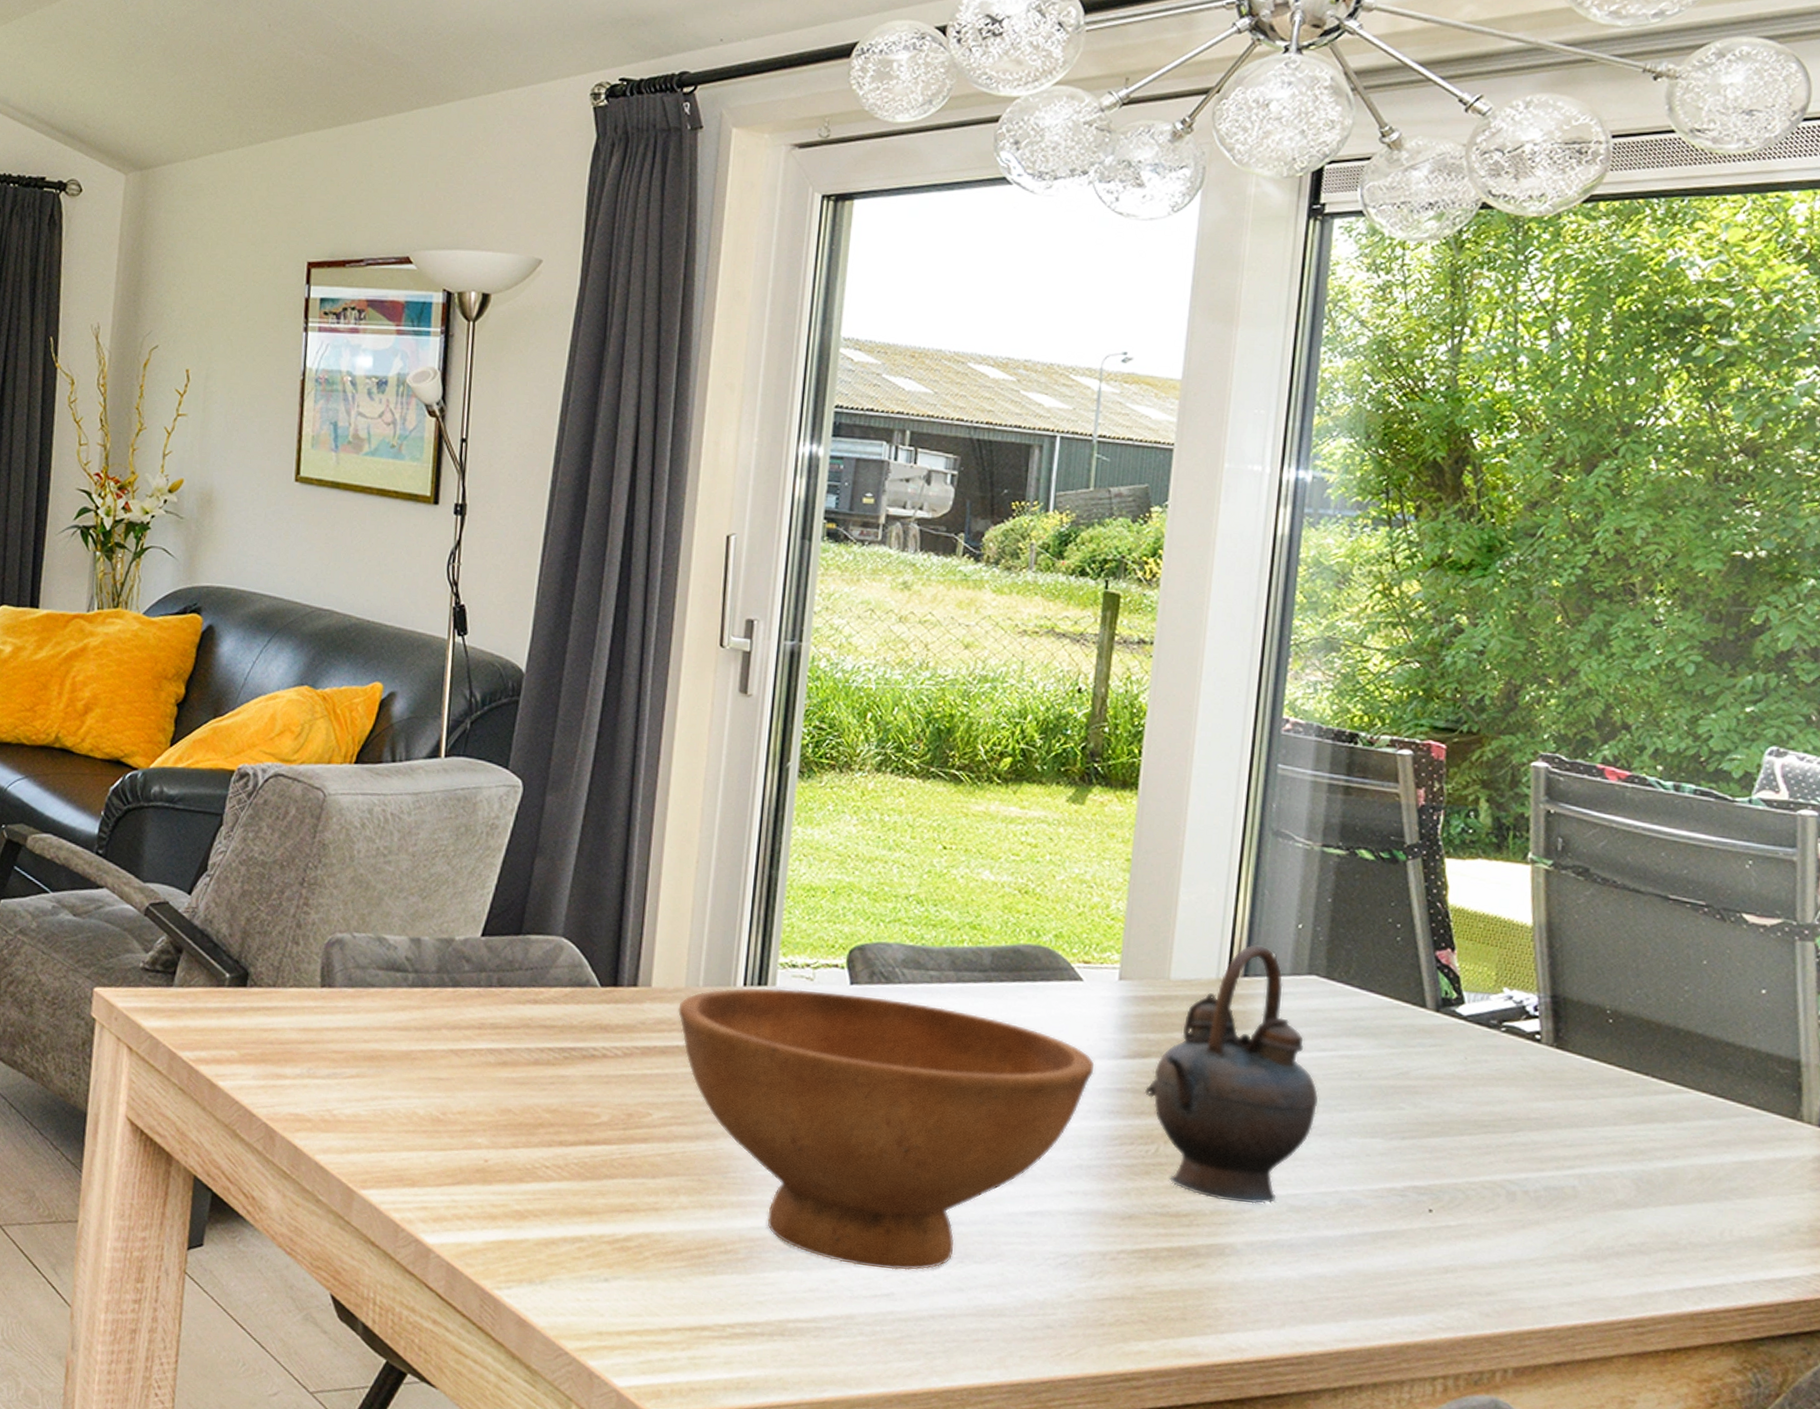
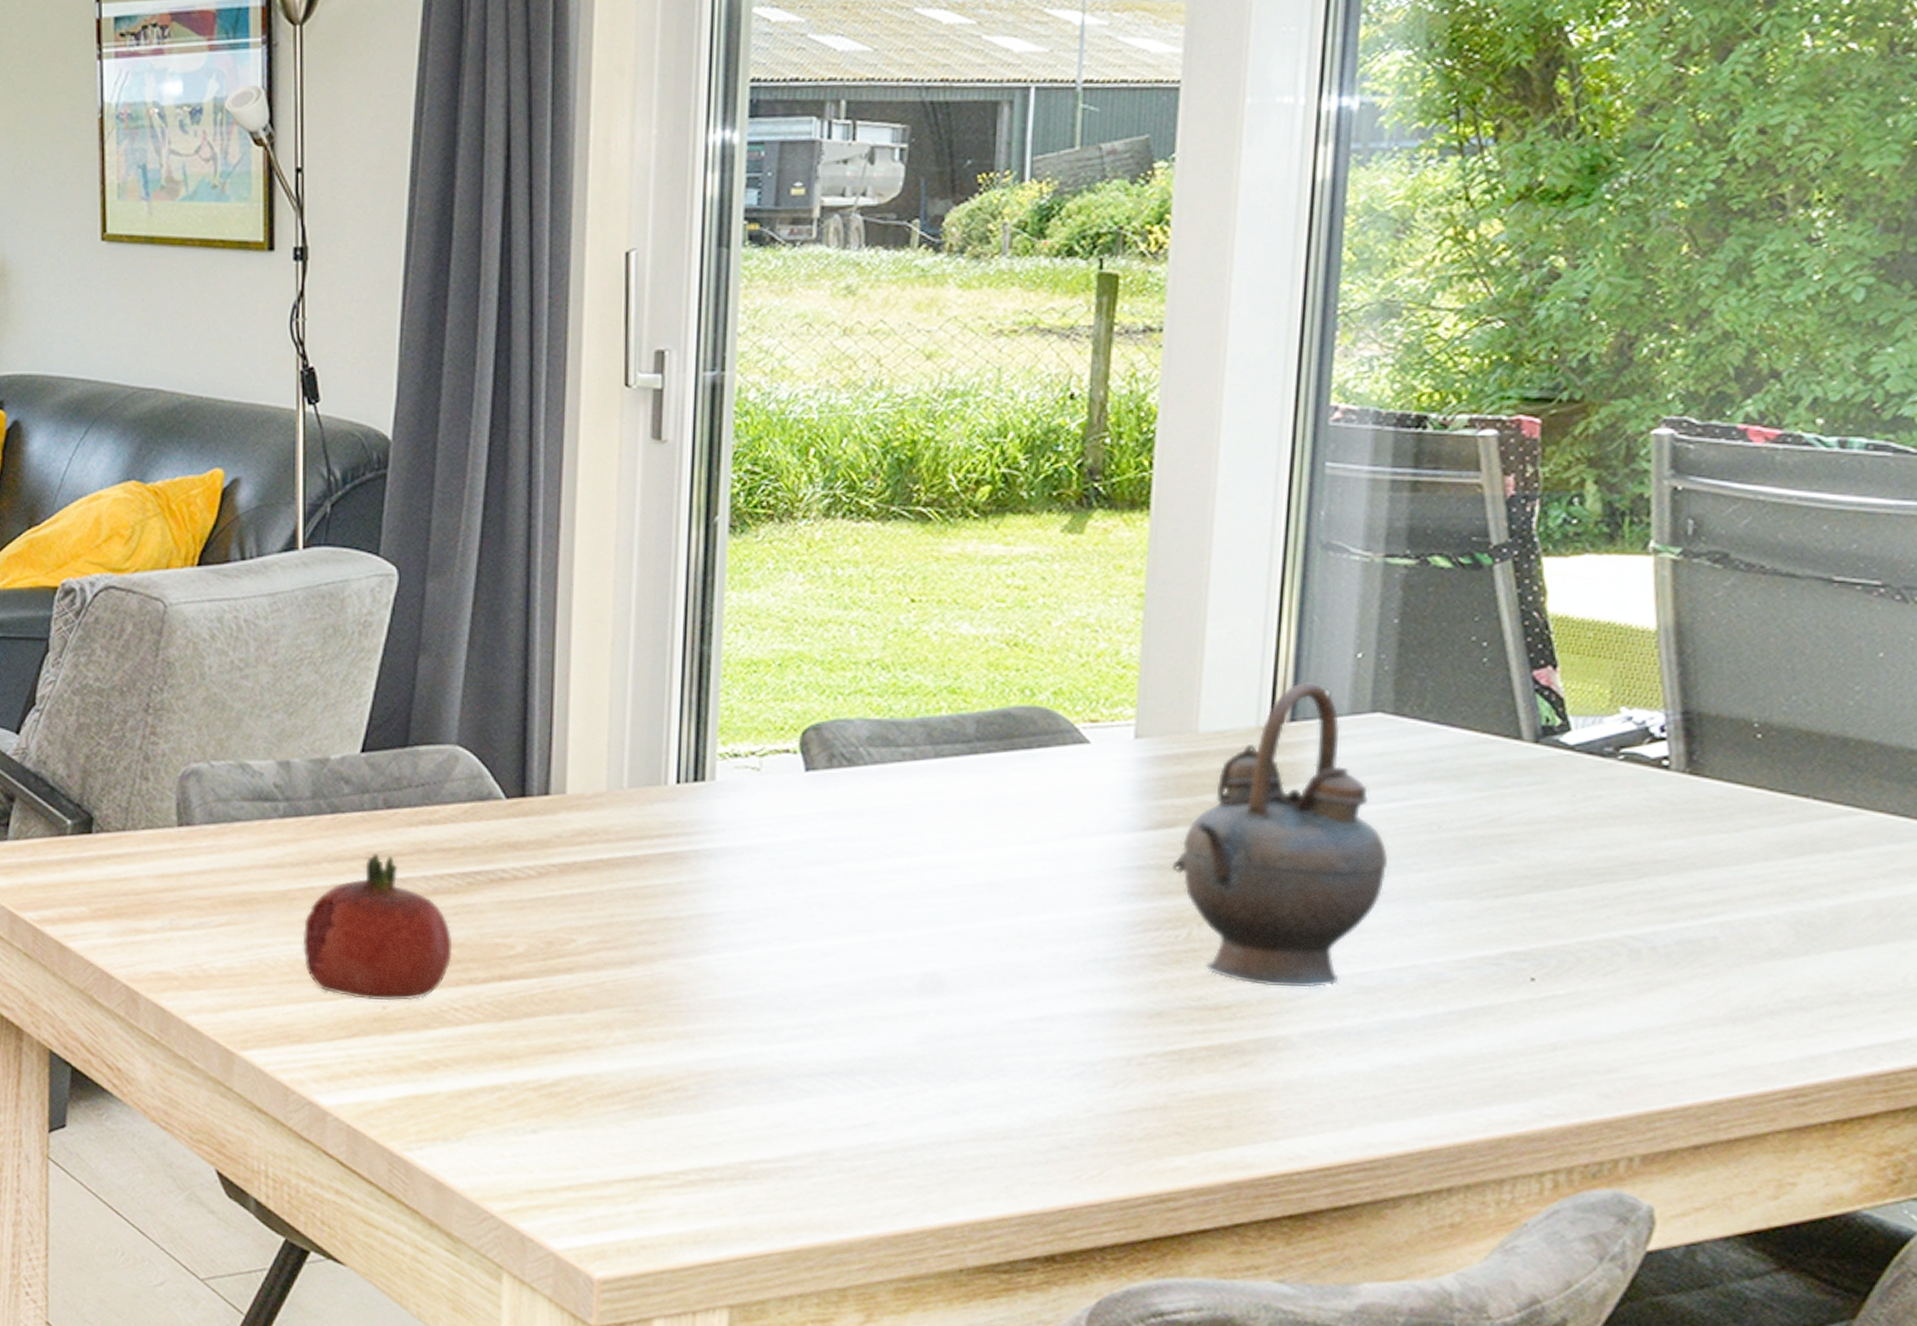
fruit: none [419,1024,548,1156] -> present [302,852,453,1001]
bowl: present [678,987,1095,1271] -> none [600,782,1109,1096]

